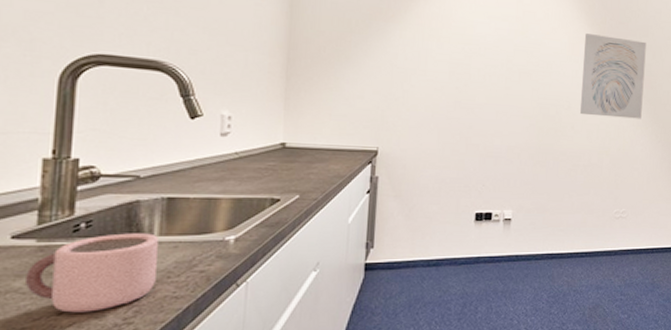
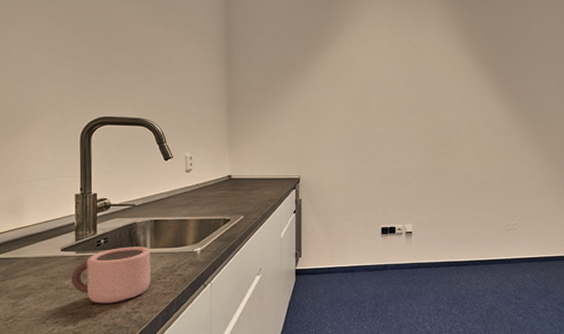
wall art: present [580,33,647,119] -> none [469,65,529,139]

